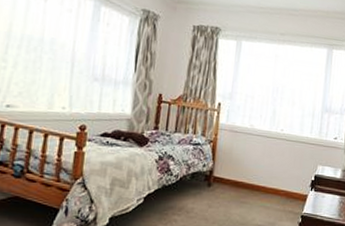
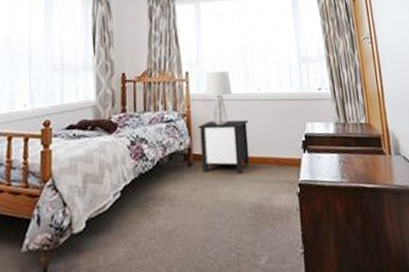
nightstand: none [219,150,268,199] -> present [198,120,250,174]
lamp: none [234,106,259,157] -> present [205,71,232,127]

